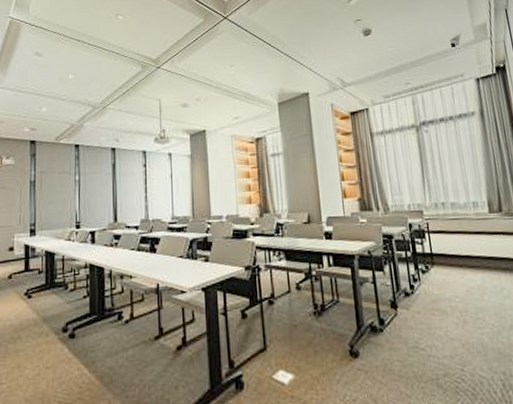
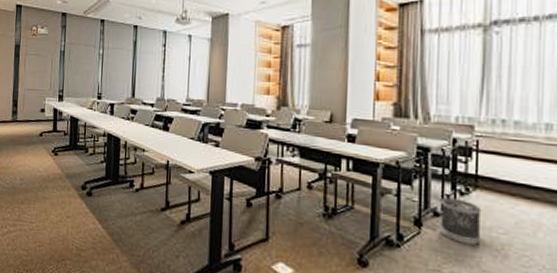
wastebasket: none [409,277,445,318] -> present [440,197,482,246]

